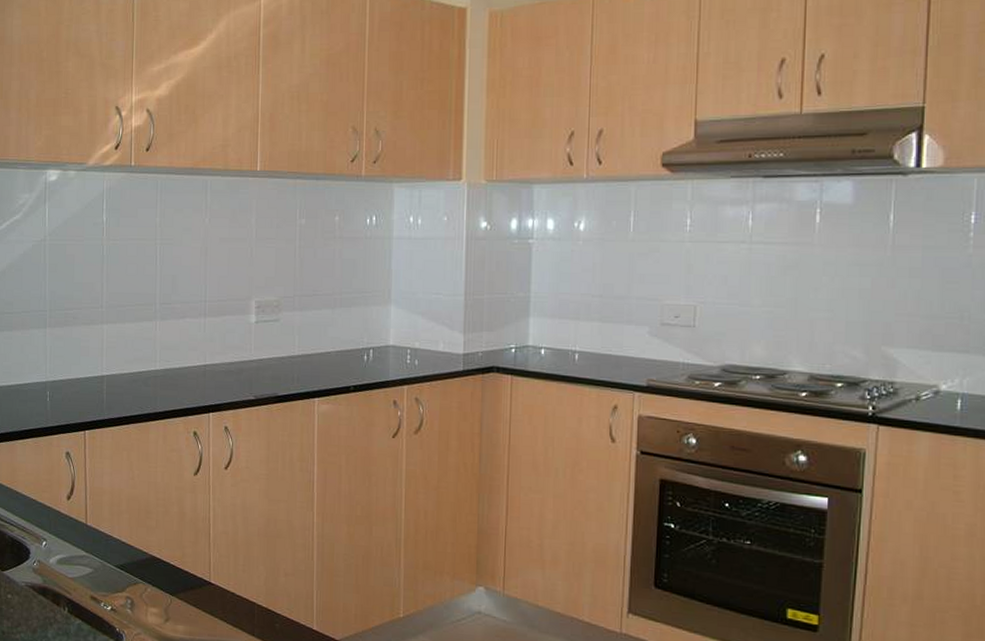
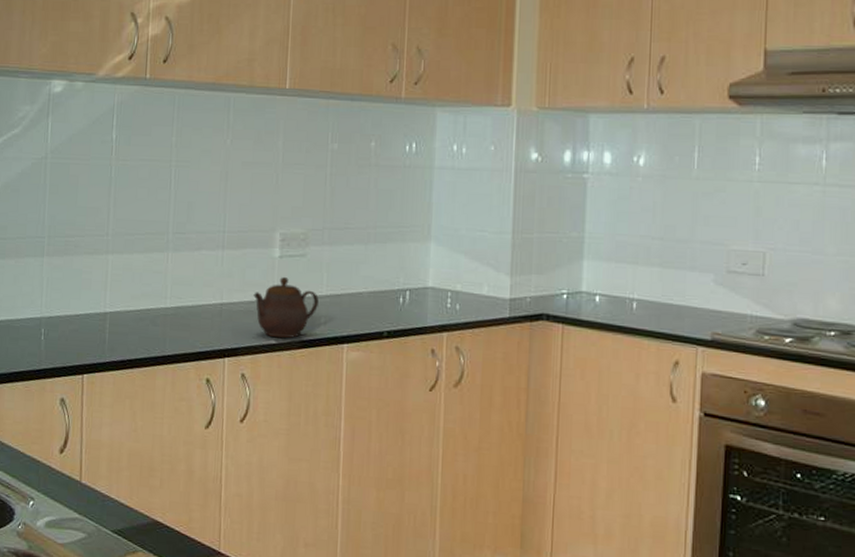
teapot: none [233,340,291,395] -> present [253,277,319,339]

